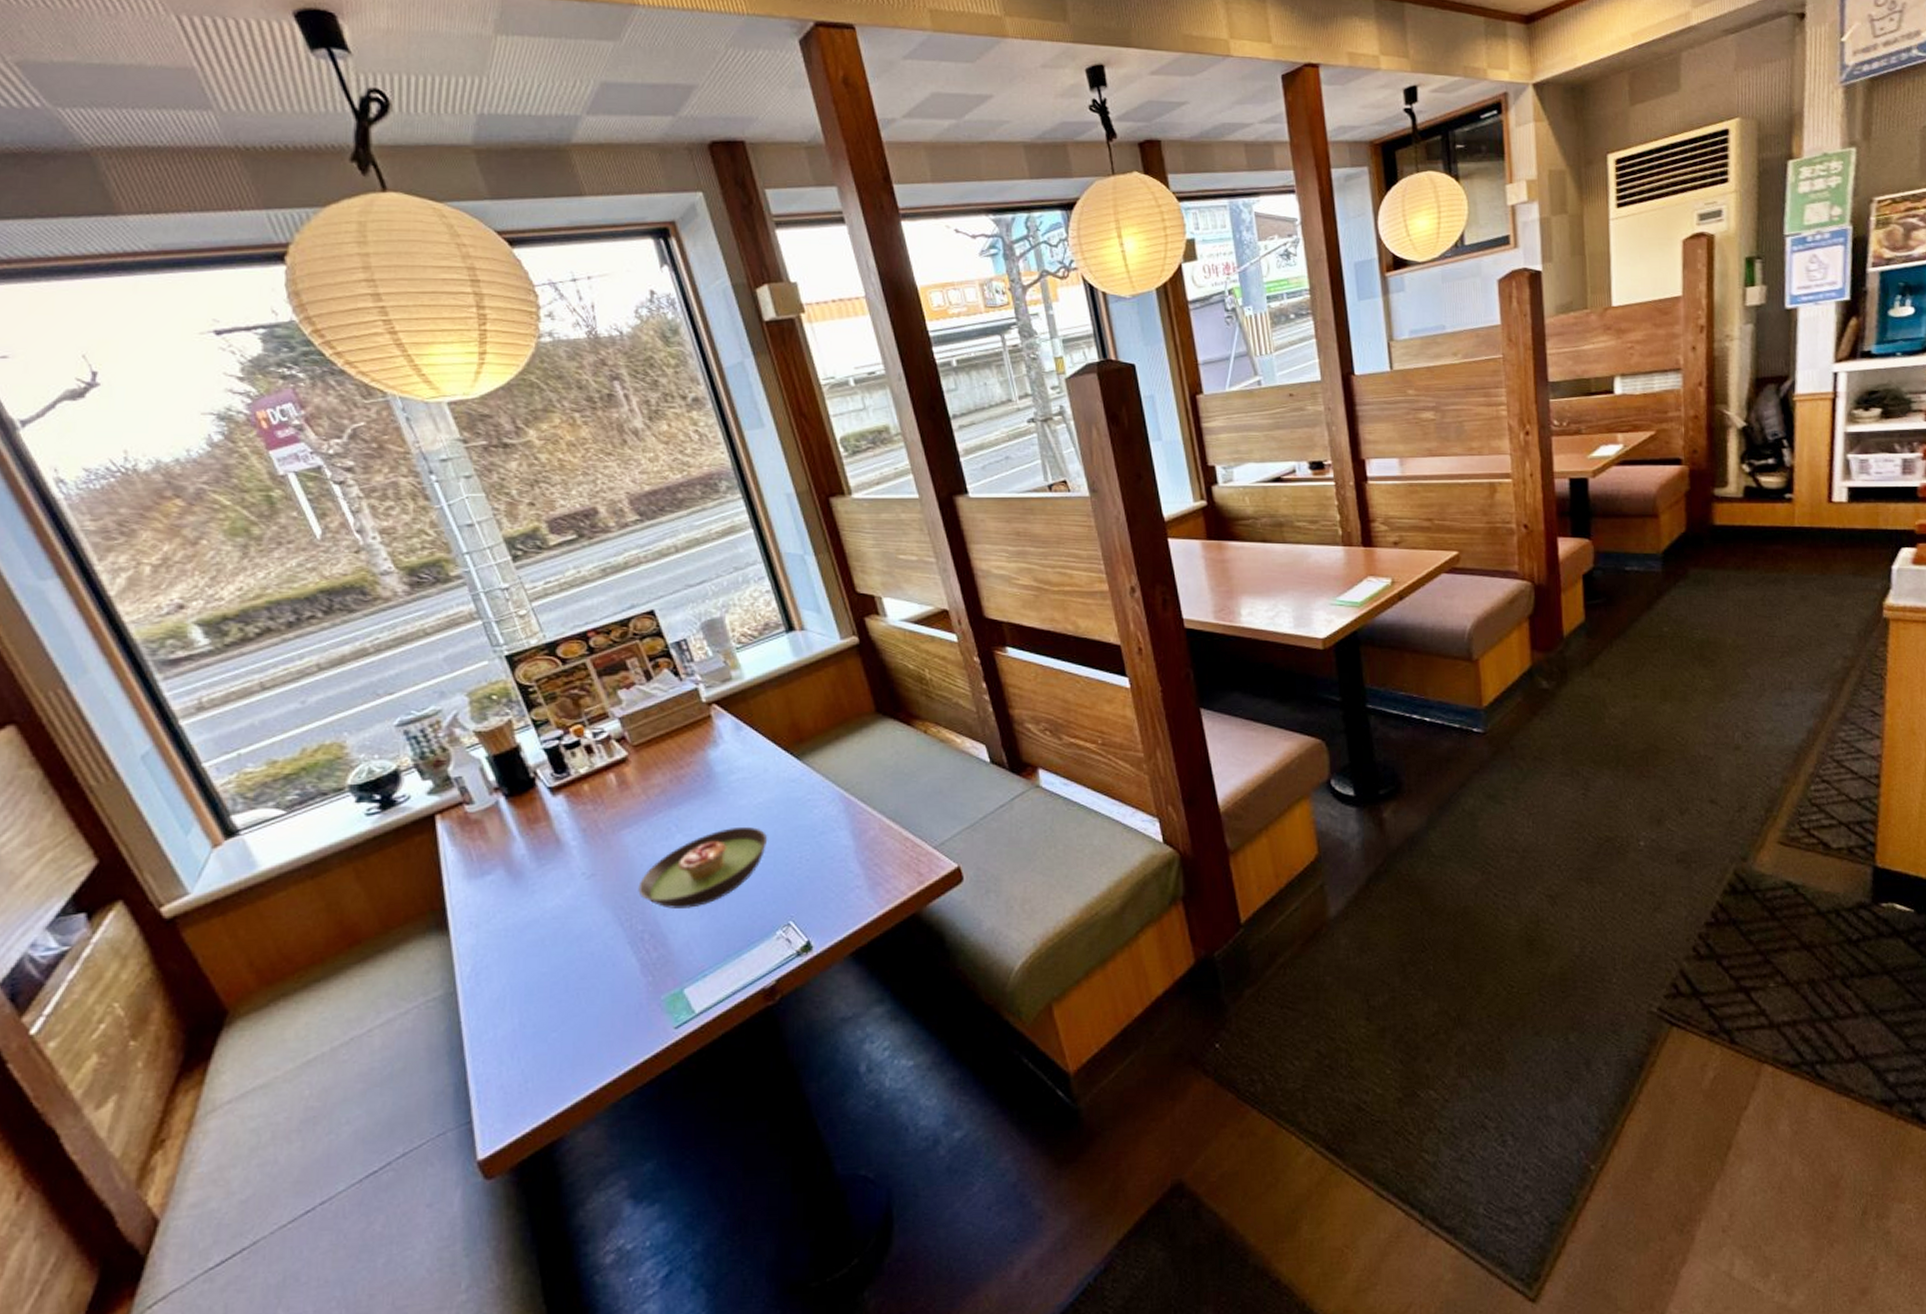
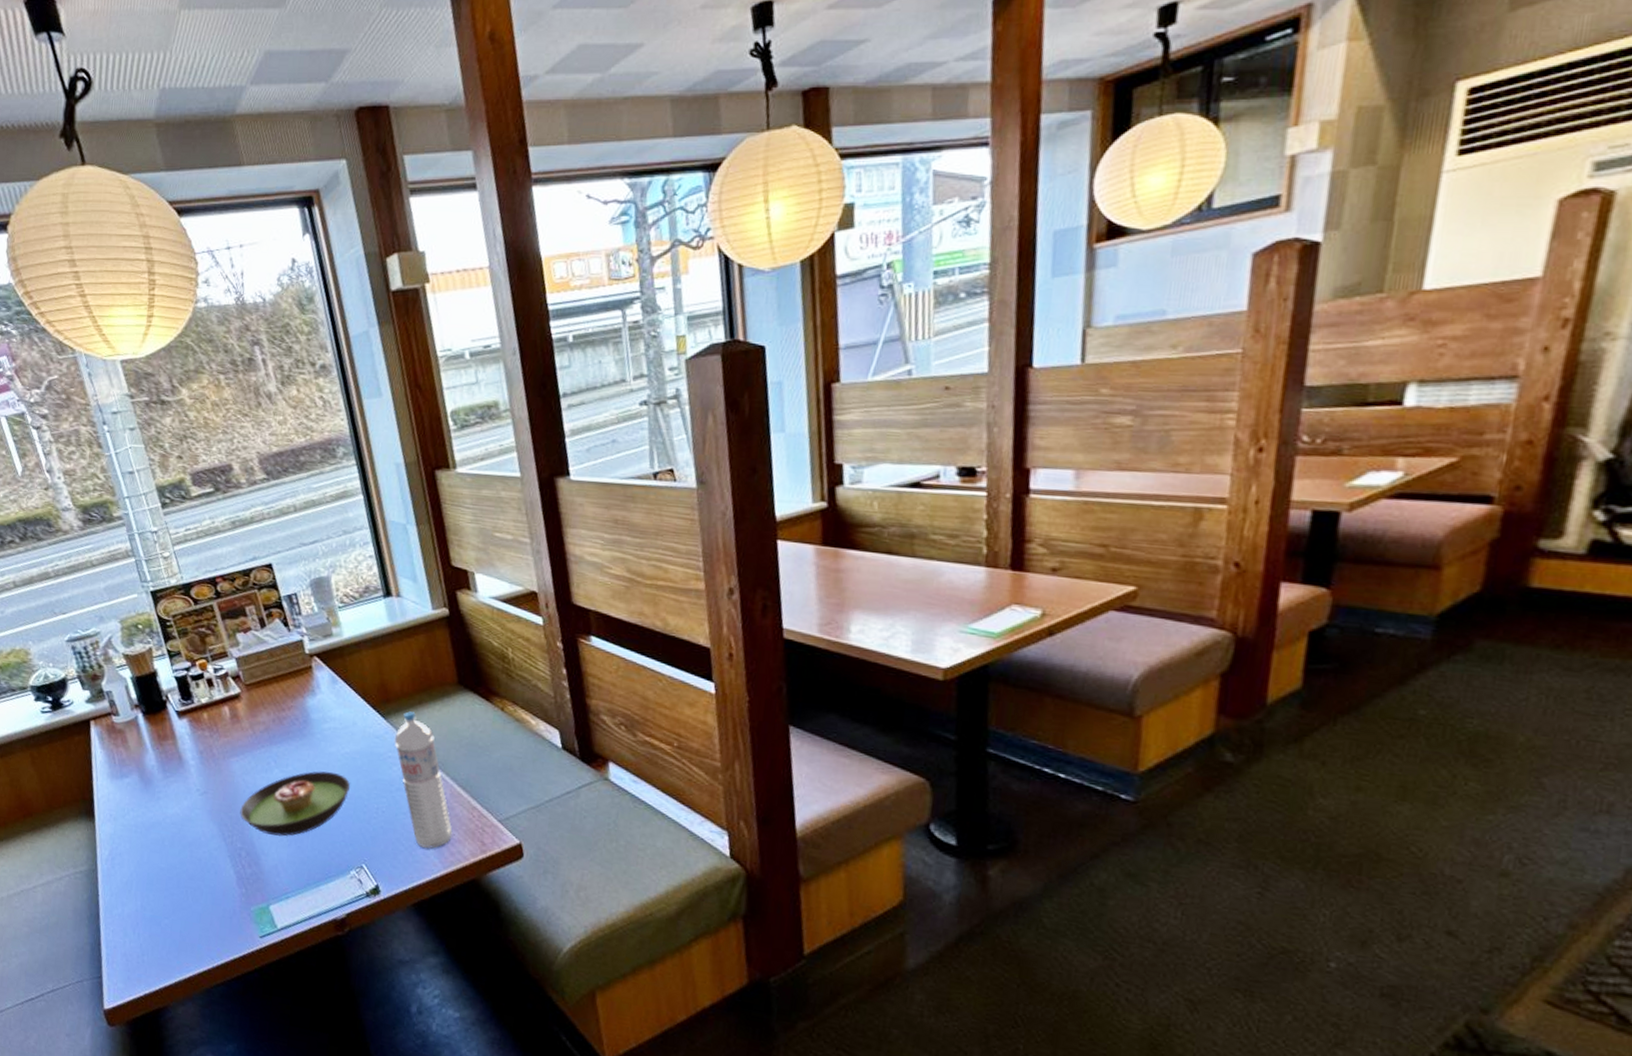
water bottle: none [812,748,886,890] -> present [394,711,453,849]

